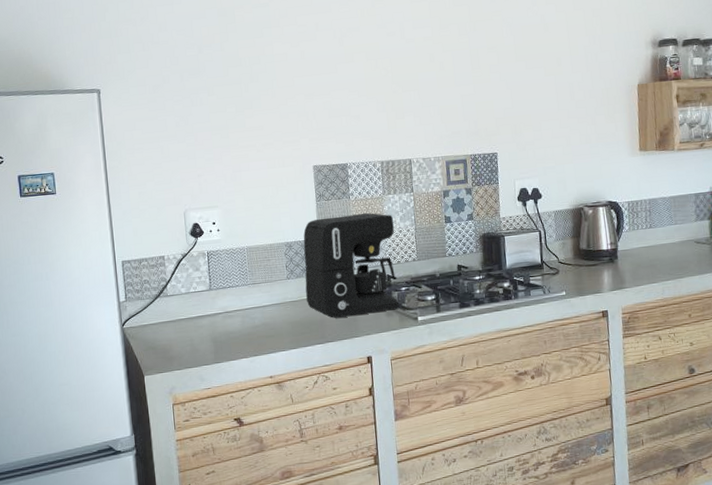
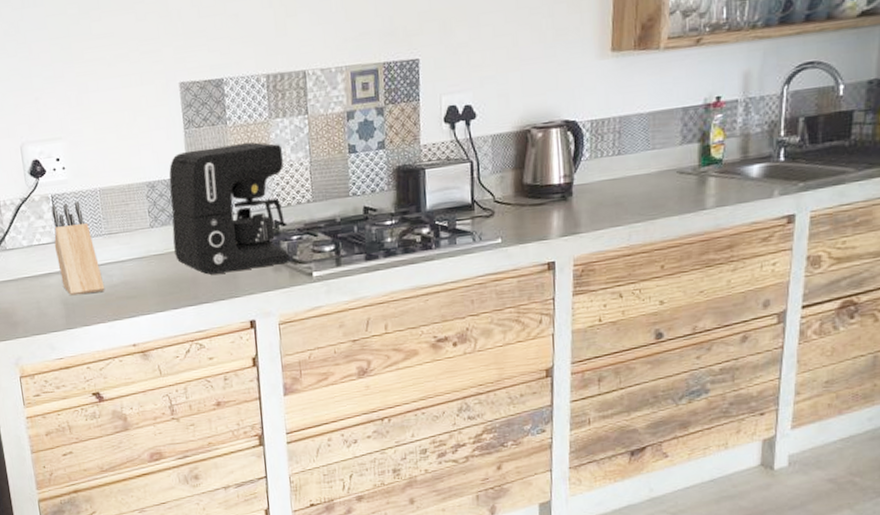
knife block: none [207,257,248,335] -> present [51,201,105,296]

